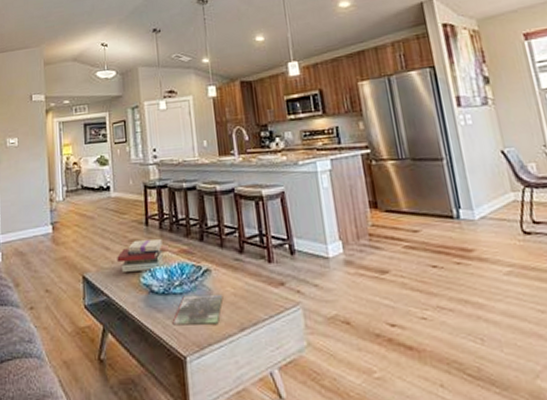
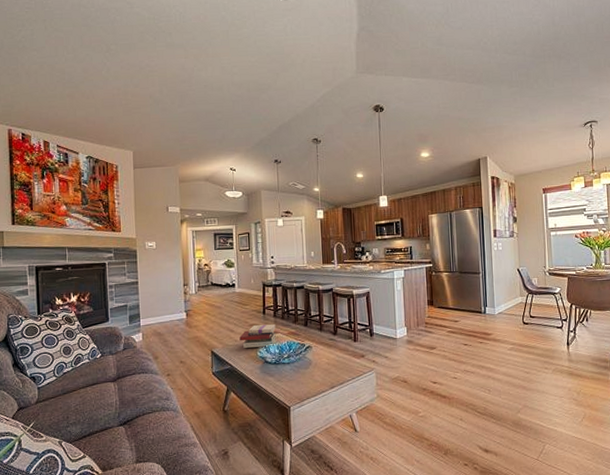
magazine: present [172,293,223,326] -> none [281,363,320,386]

